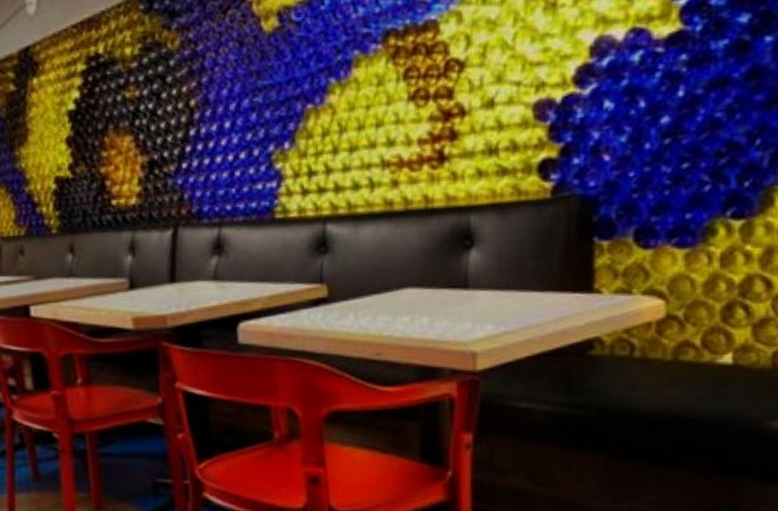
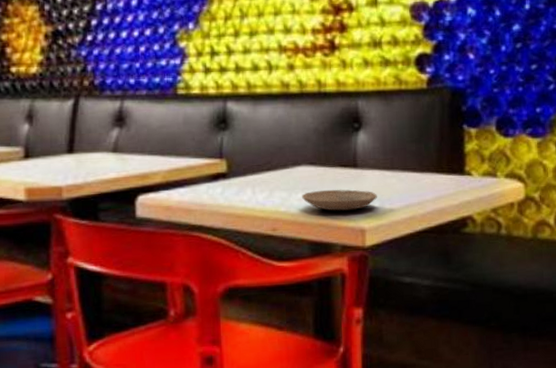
plate: none [406,312,490,335] -> present [301,189,377,211]

